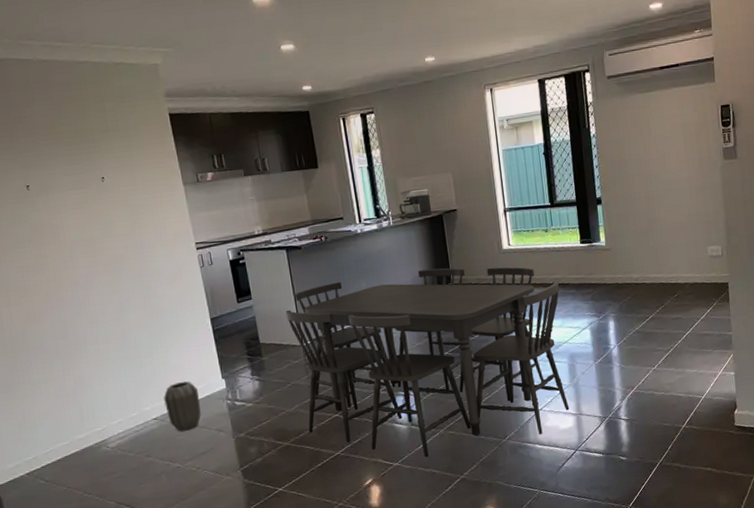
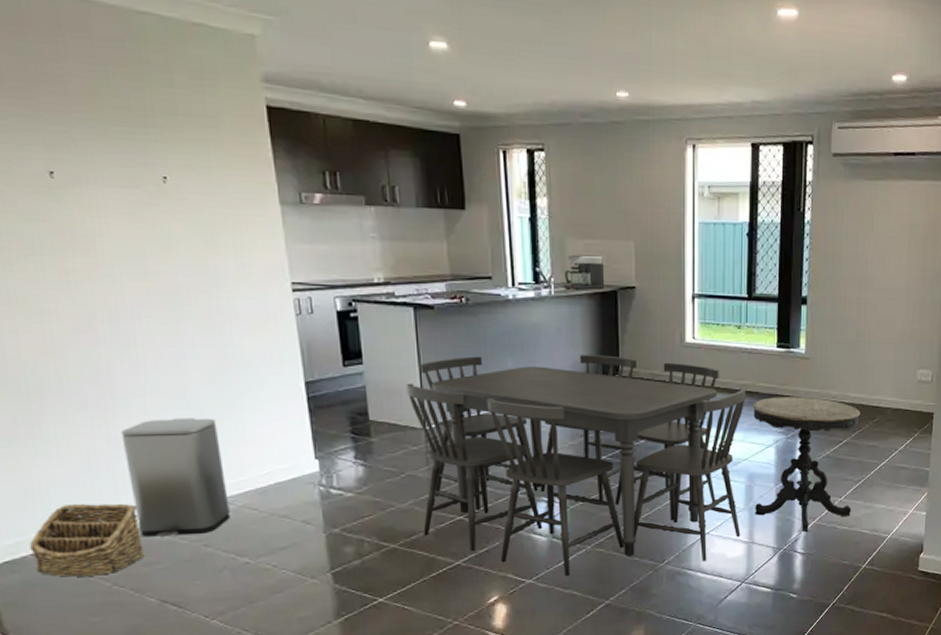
basket: none [25,428,105,490] -> present [29,503,145,577]
pedal bin: none [83,355,164,453] -> present [121,418,230,538]
vase: present [163,381,201,432] -> none [233,456,283,519]
side table: none [565,282,665,400] -> present [752,397,861,532]

